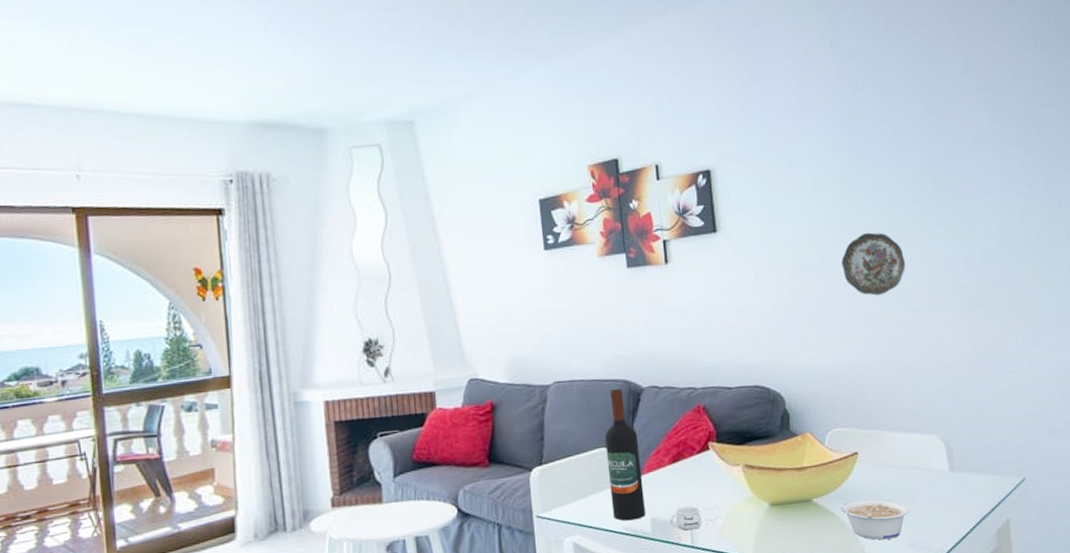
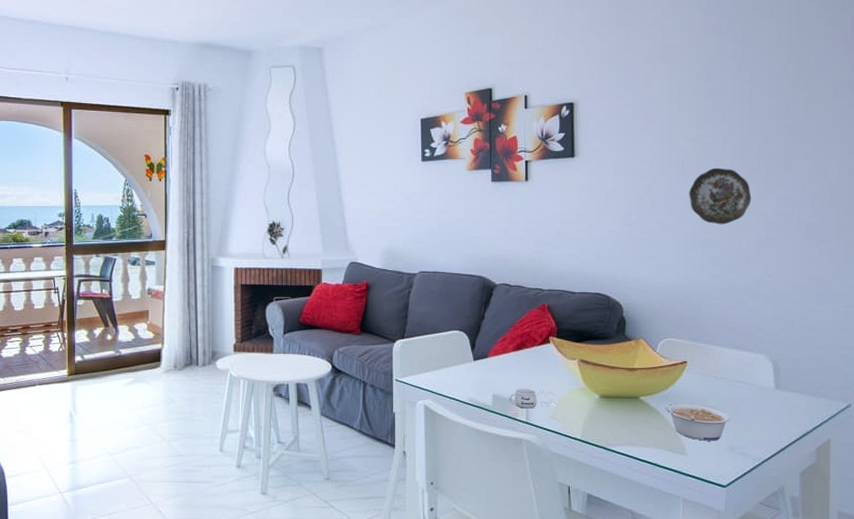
wine bottle: present [605,389,646,521] -> none [459,283,489,394]

